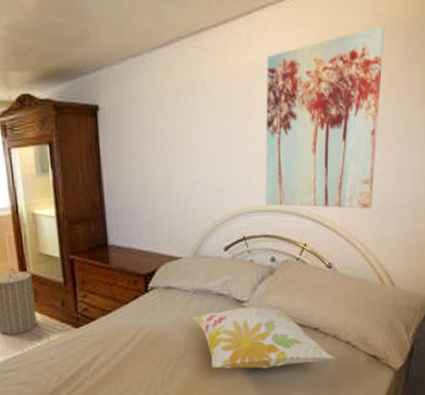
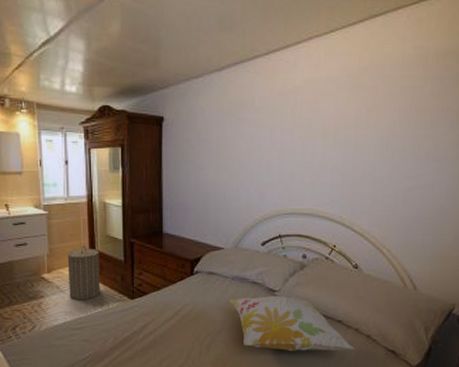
wall art: present [265,26,385,209] -> none [301,57,422,219]

